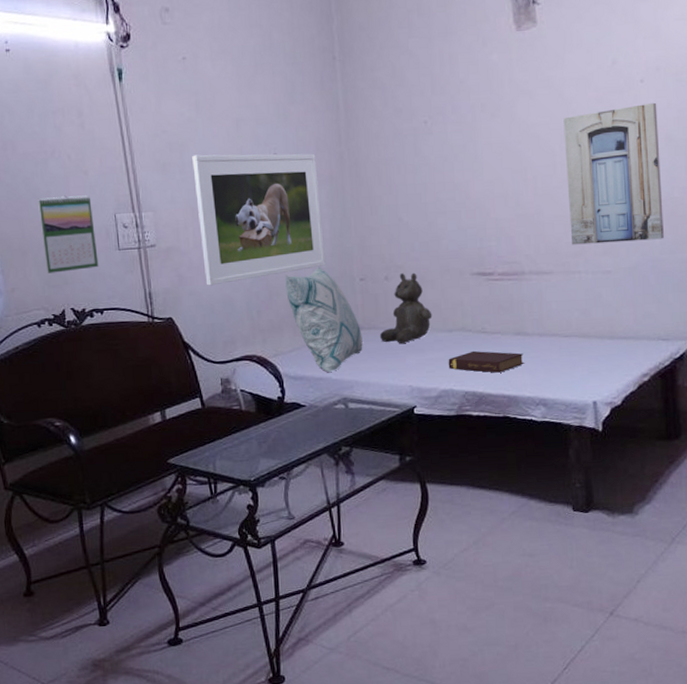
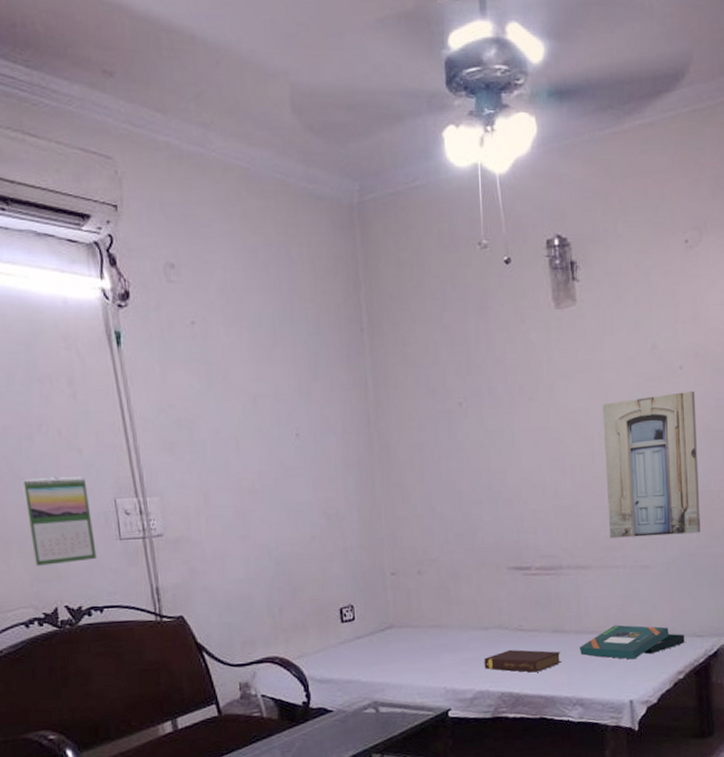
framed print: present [192,153,327,286] -> none [203,433,355,581]
decorative pillow: present [285,266,363,373] -> none [310,560,395,675]
teddy bear: present [379,272,433,343] -> none [412,566,468,643]
board game: none [541,328,649,362] -> present [579,625,685,660]

